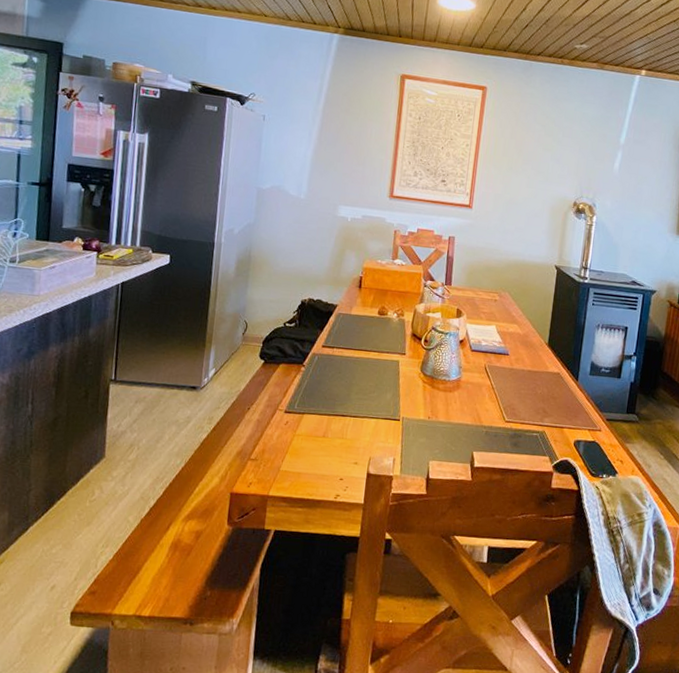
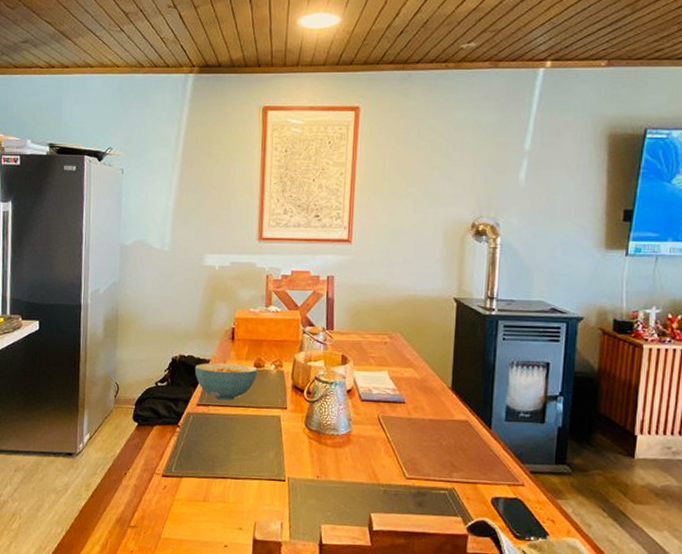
cereal bowl: none [322,307,381,344] -> present [194,363,258,401]

